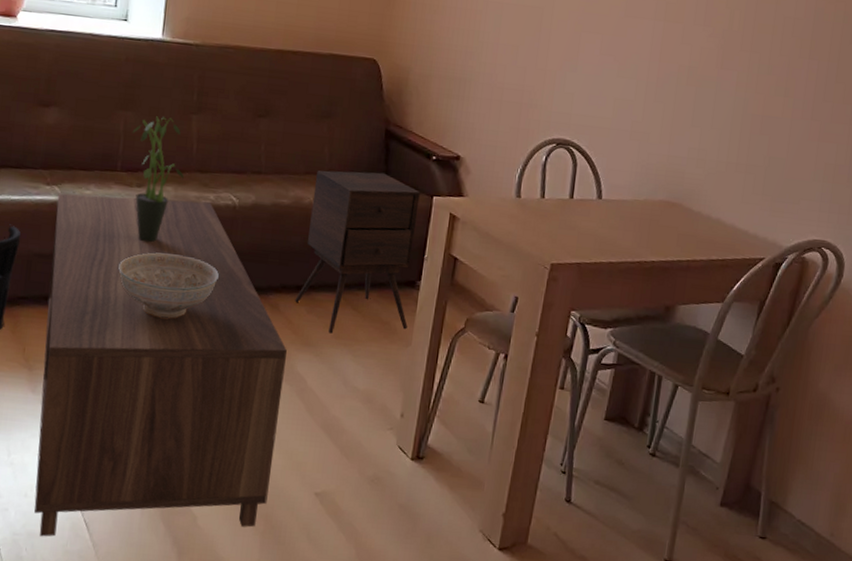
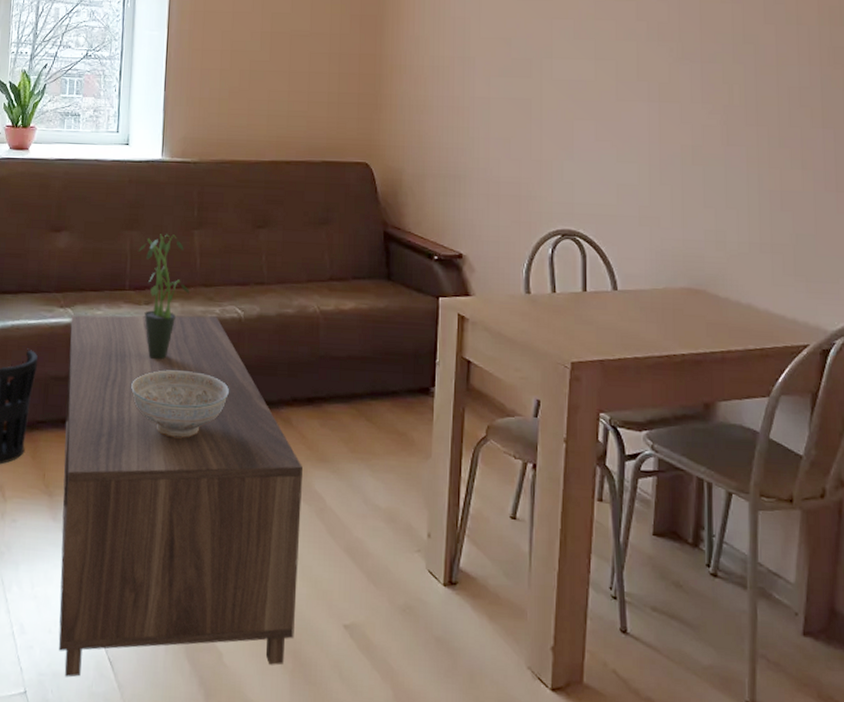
side table: present [295,170,420,334] -> none [307,276,425,448]

